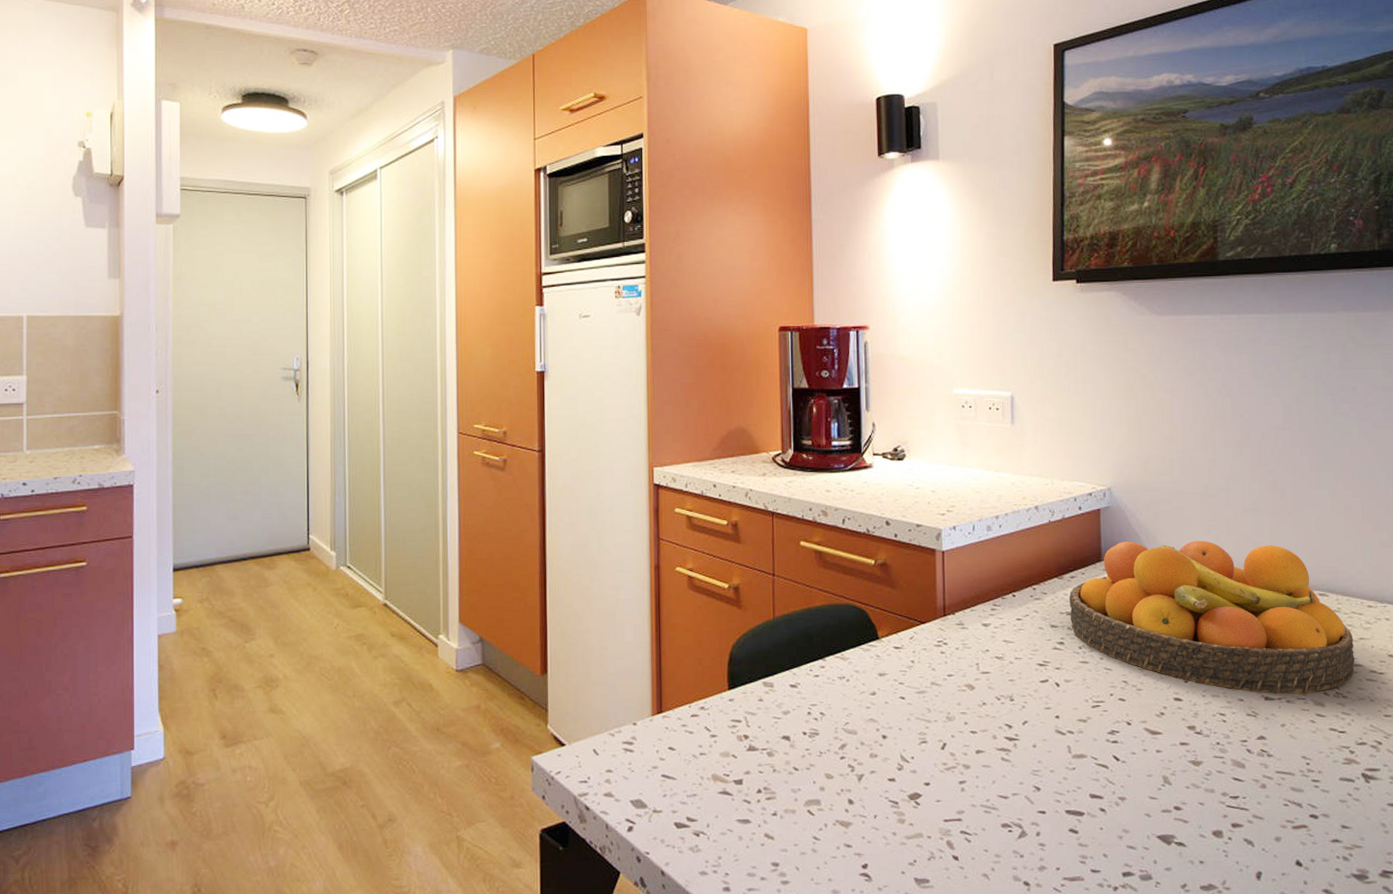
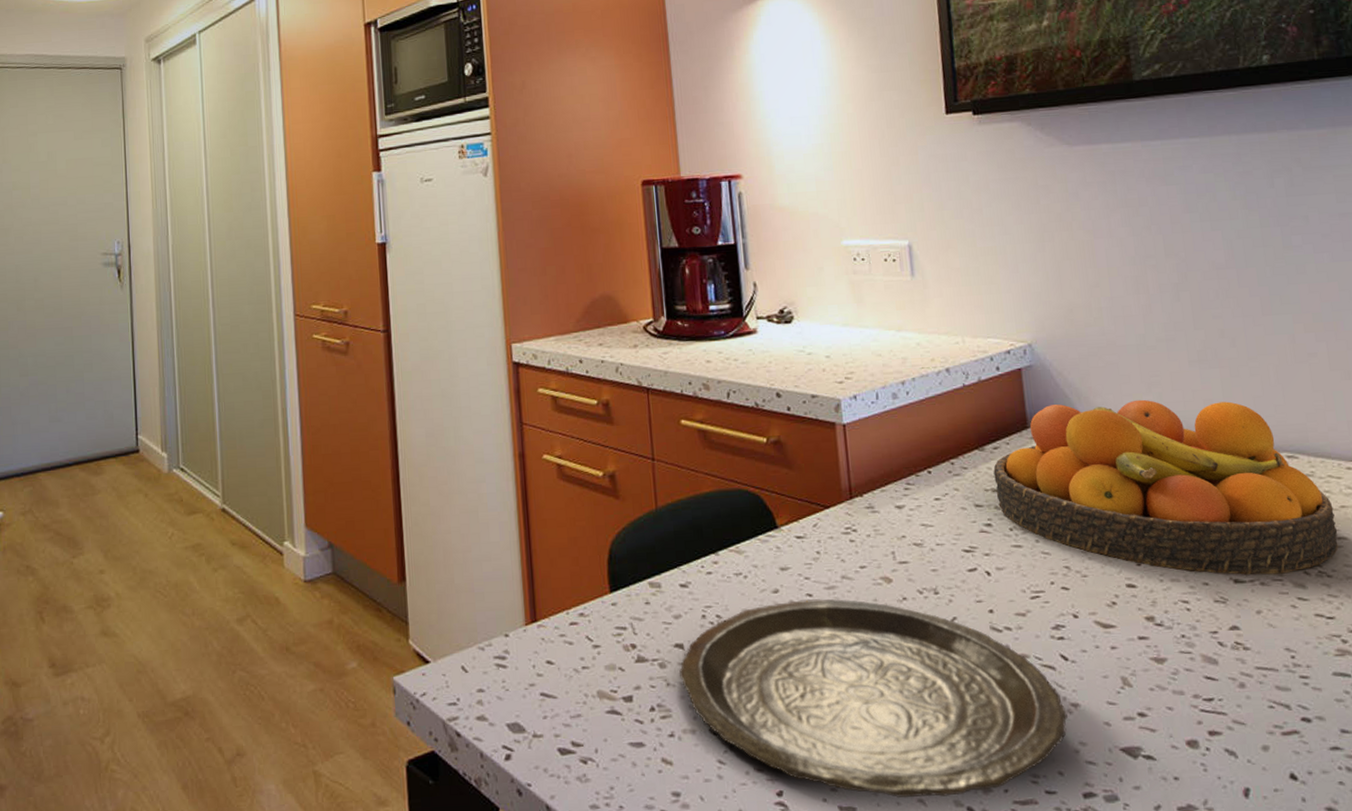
plate: none [785,701,1115,873] -> present [679,599,1068,799]

